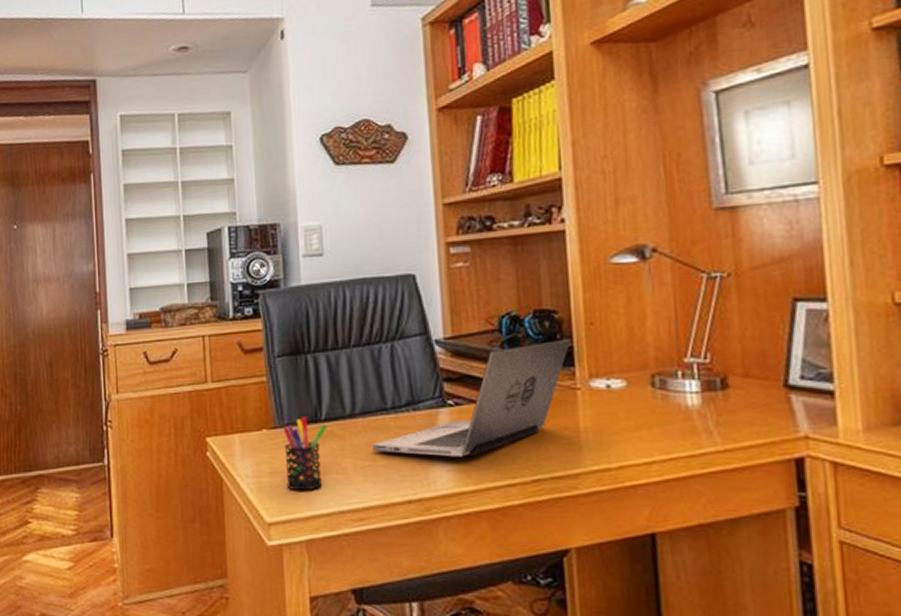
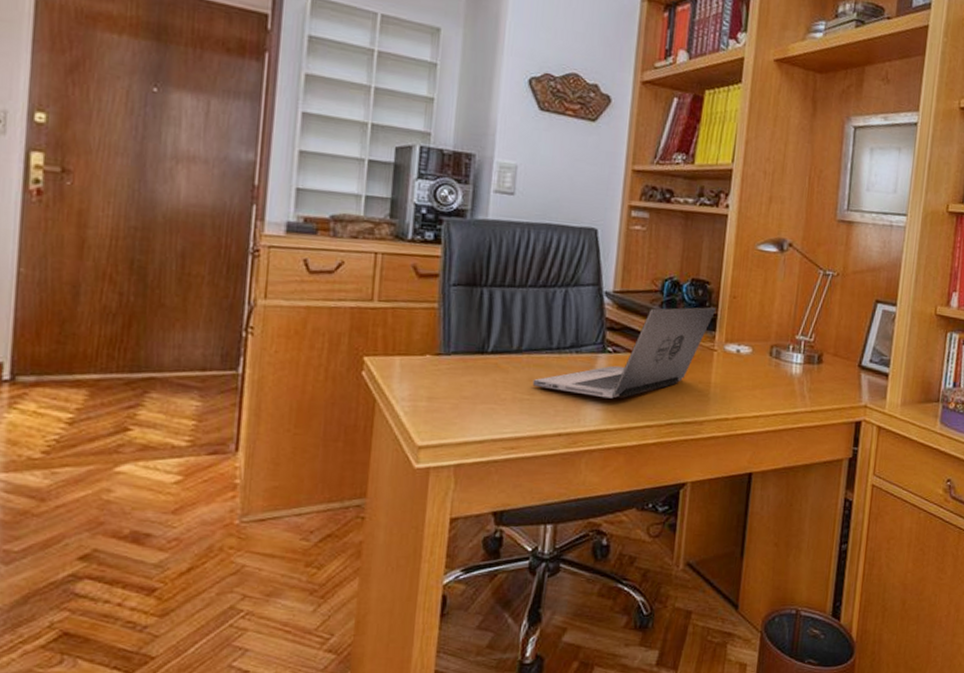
pen holder: present [283,417,327,491] -> none [443,347,492,418]

